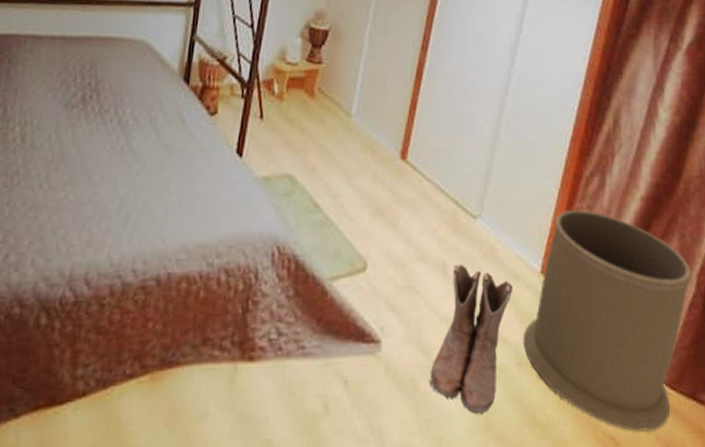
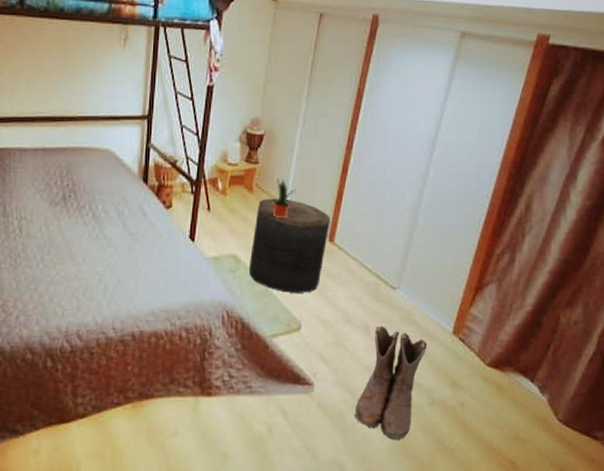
stool: none [306,105,403,223] -> present [248,198,330,293]
potted plant: none [336,83,364,131] -> present [272,179,296,219]
trash can: present [522,209,692,432] -> none [435,282,594,458]

